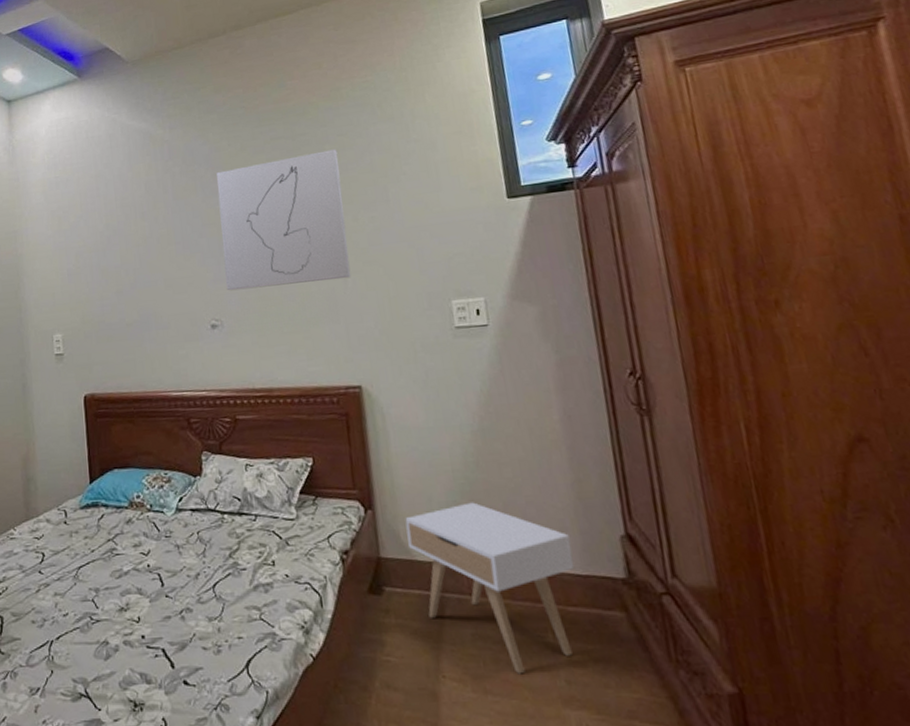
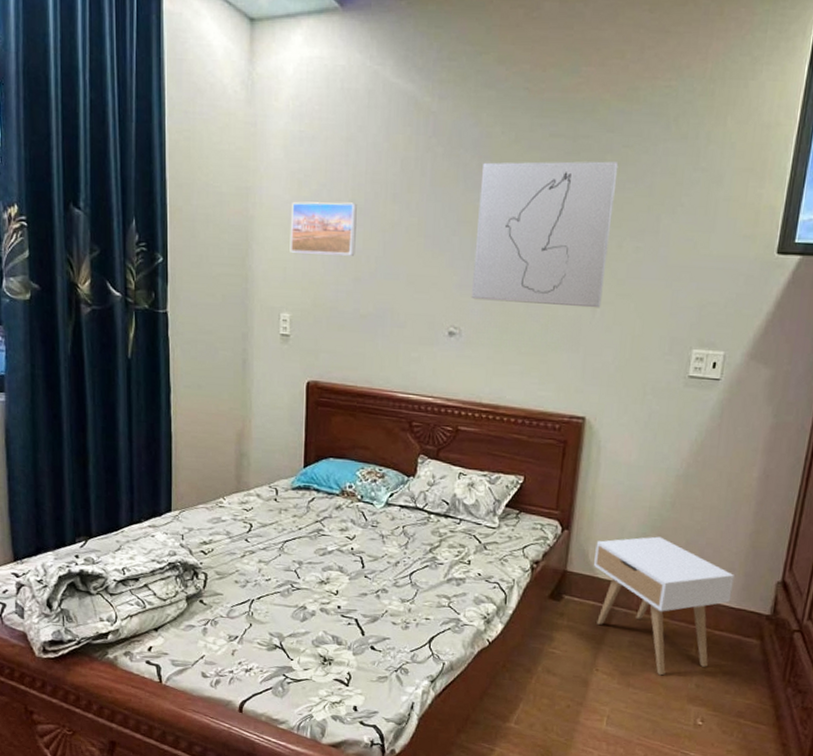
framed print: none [54,226,115,279] -> present [290,201,357,256]

